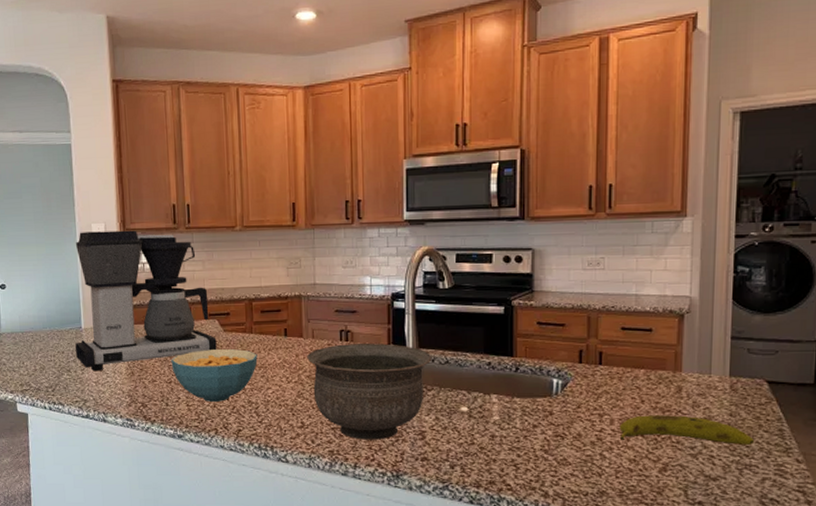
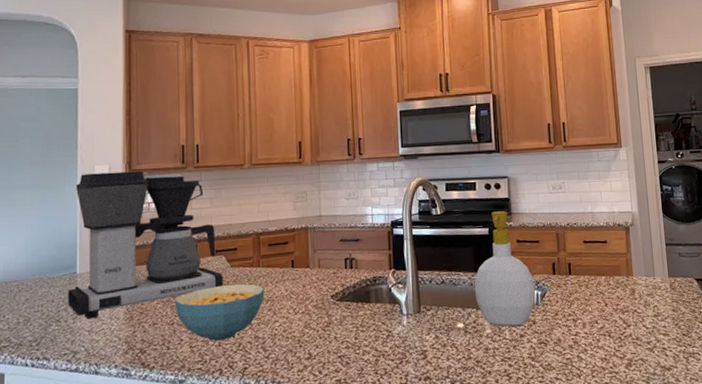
bowl: present [307,343,432,440] -> none [314,268,430,366]
soap bottle: none [483,288,556,415] -> present [474,211,536,327]
fruit: present [619,415,755,445] -> none [590,314,694,341]

